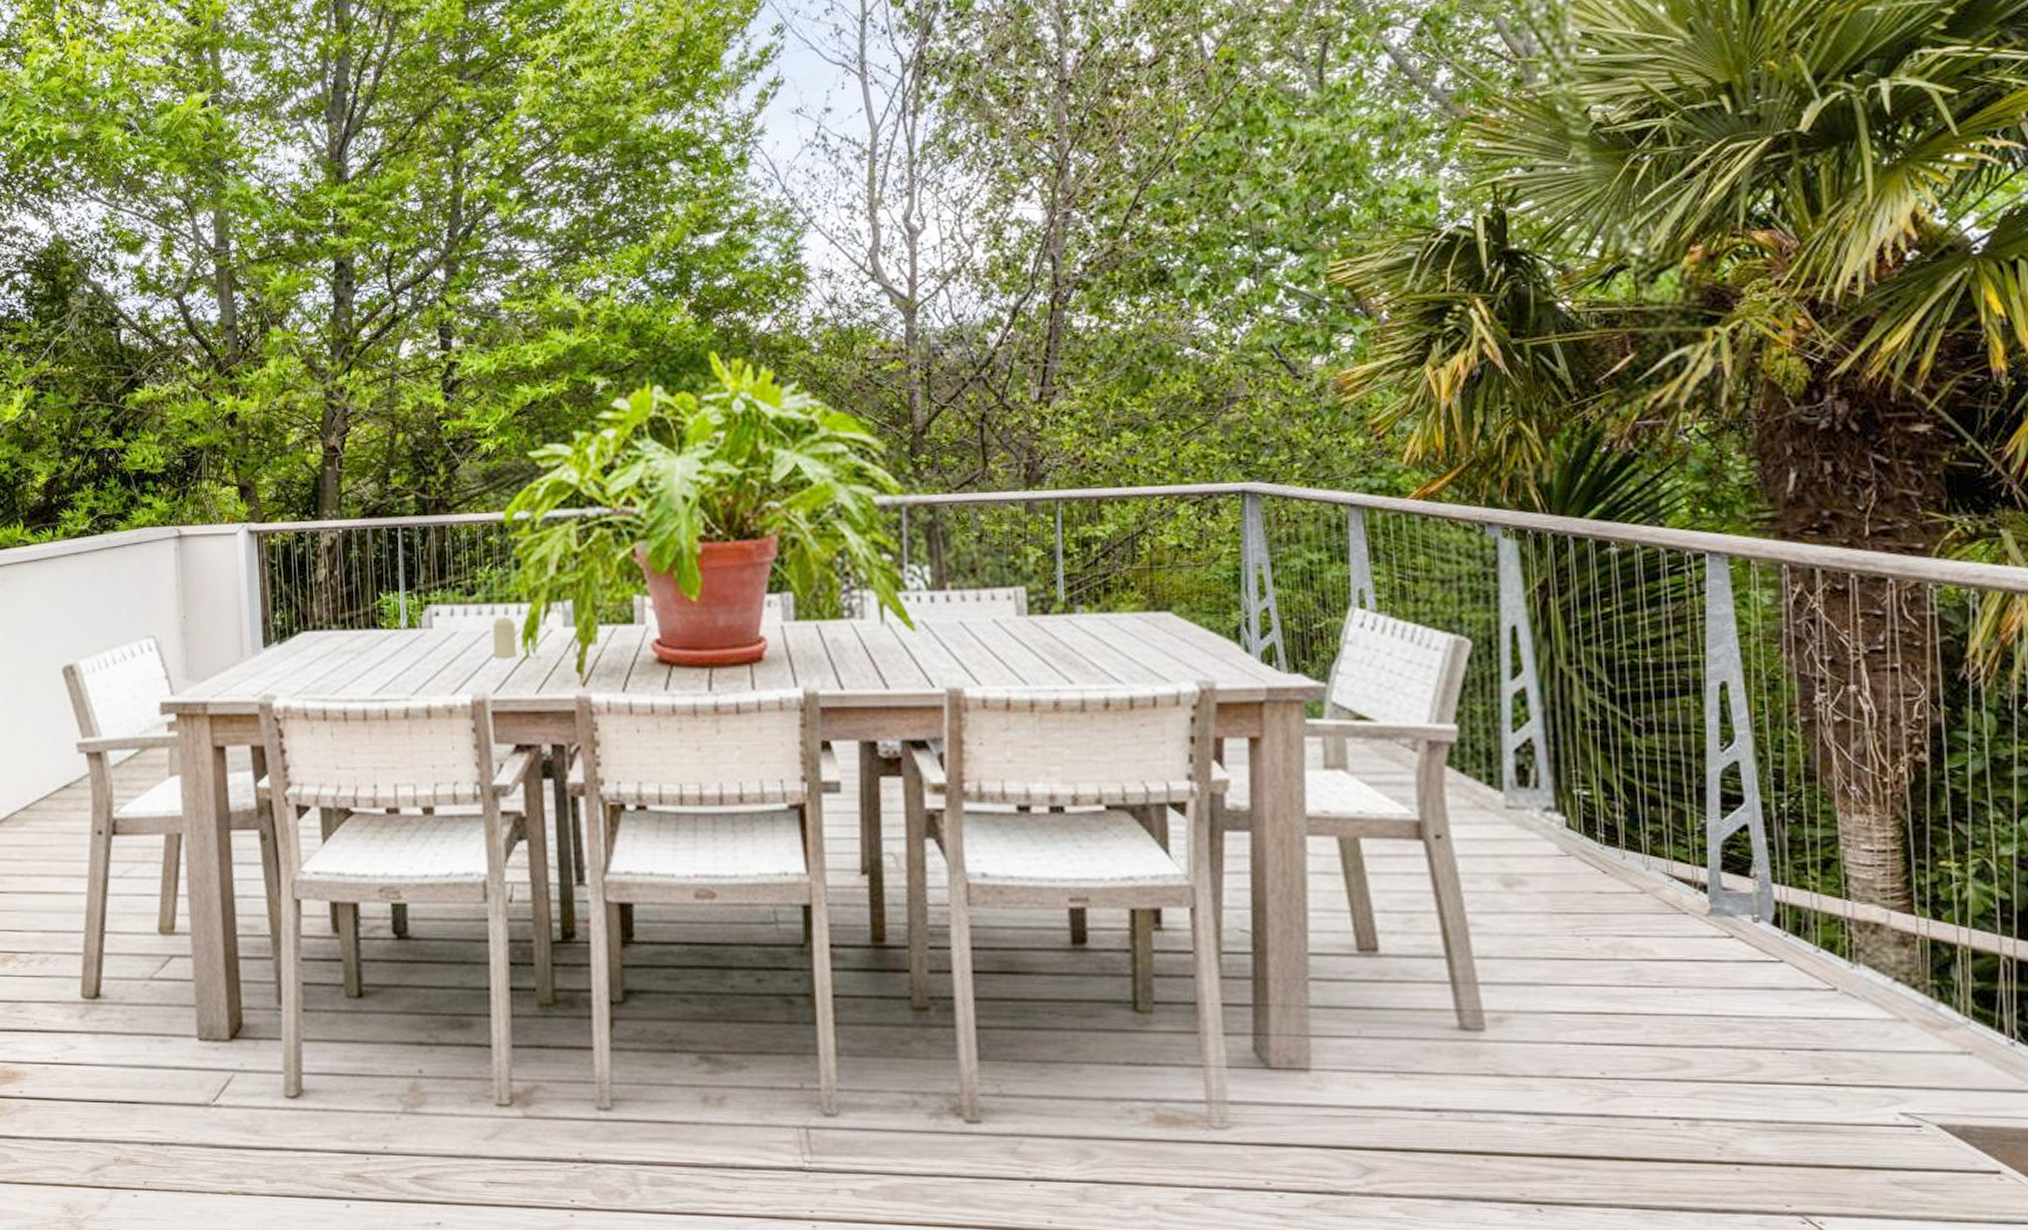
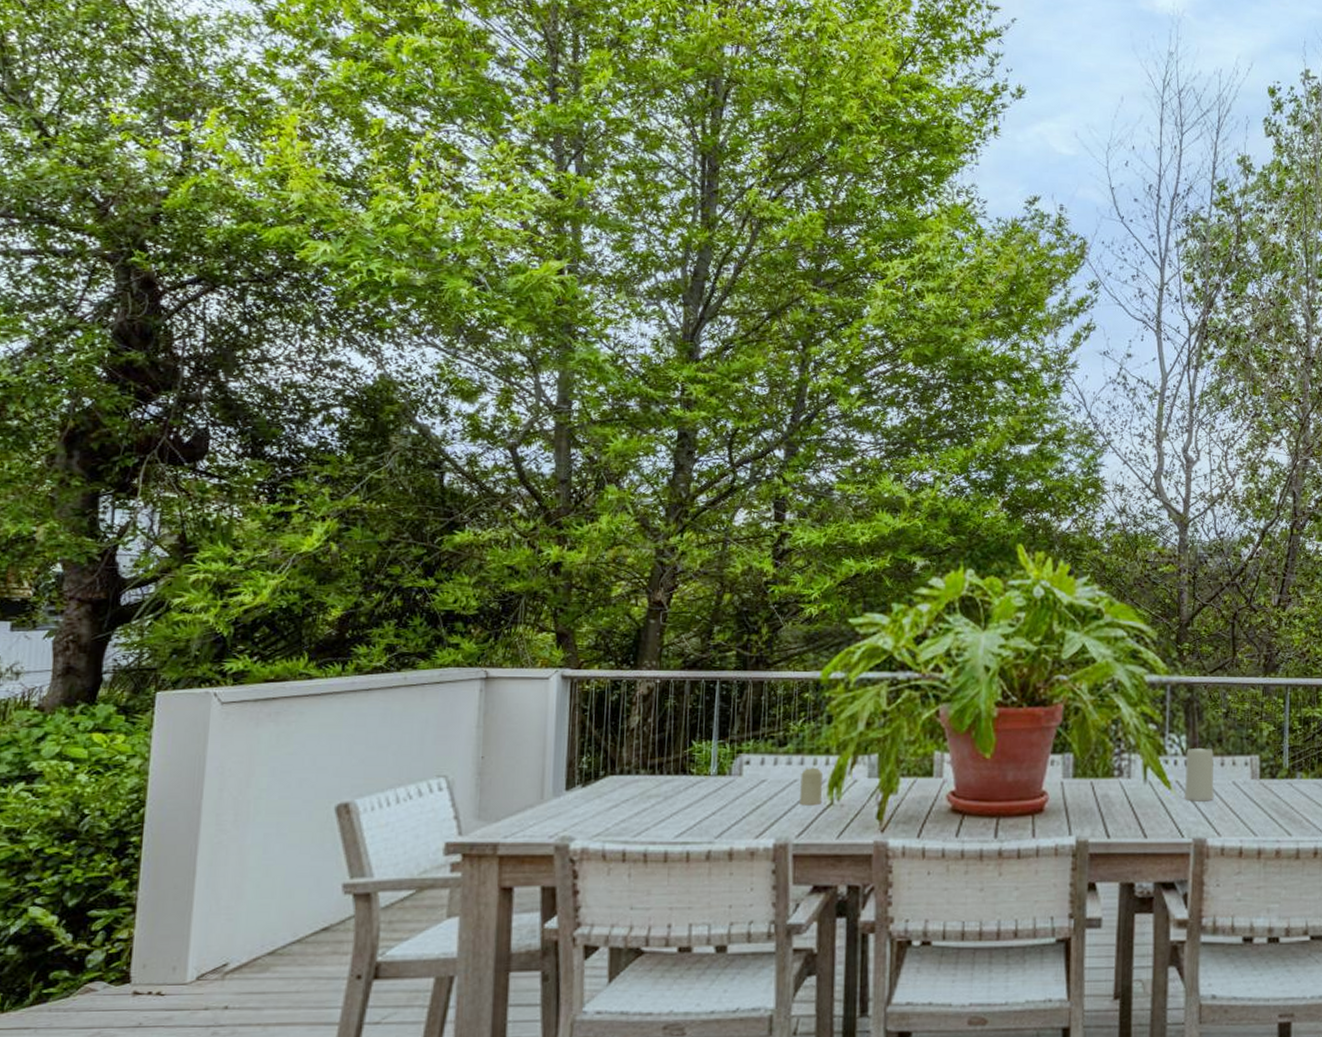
candle: none [931,580,970,645] -> present [1184,747,1214,801]

